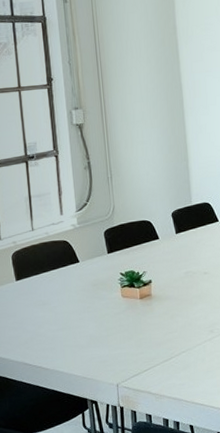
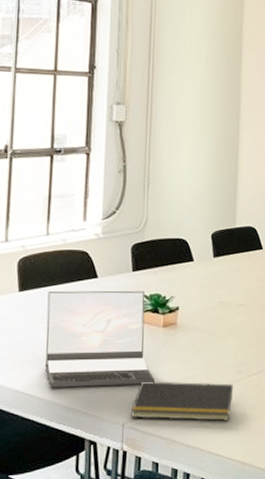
laptop: none [40,269,139,358] -> present [44,290,155,387]
notepad: none [122,343,209,379] -> present [131,381,234,421]

